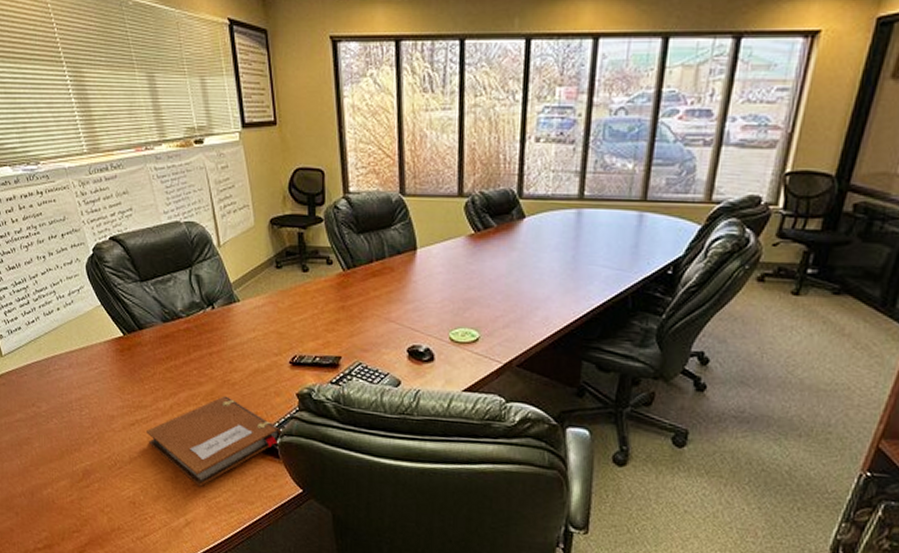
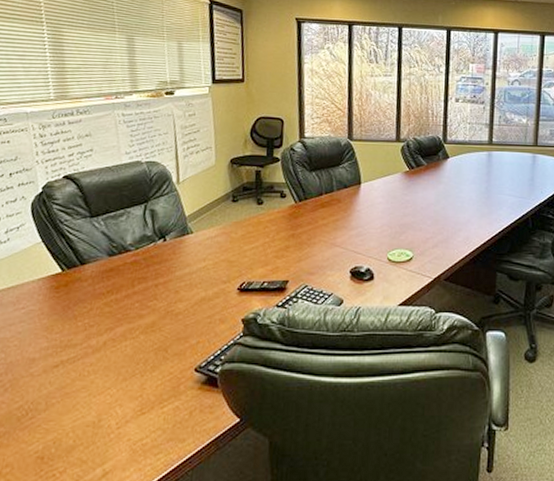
notebook: present [145,395,282,487] -> none [70,327,224,429]

